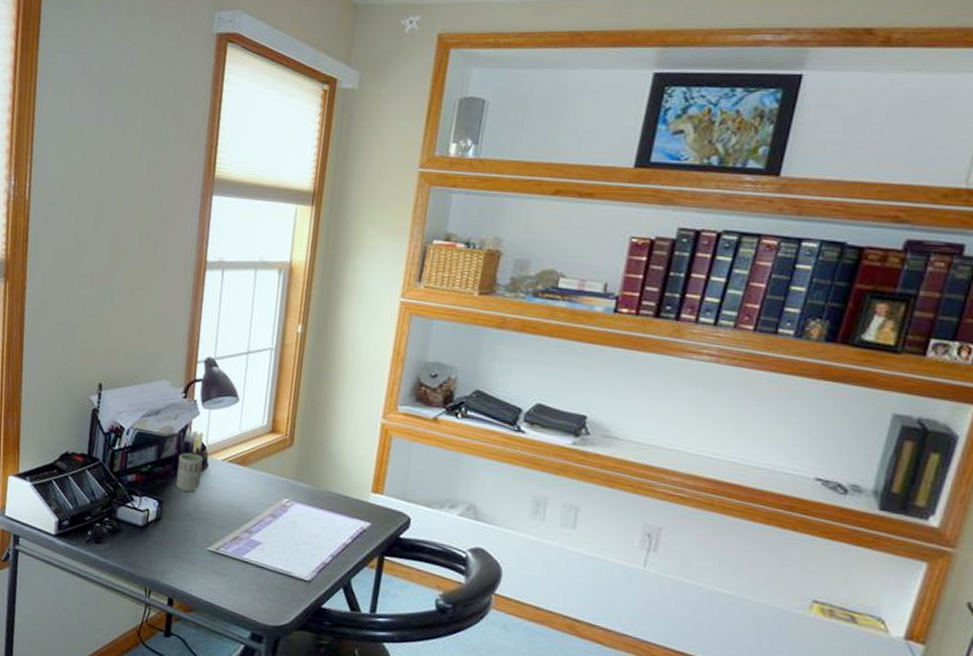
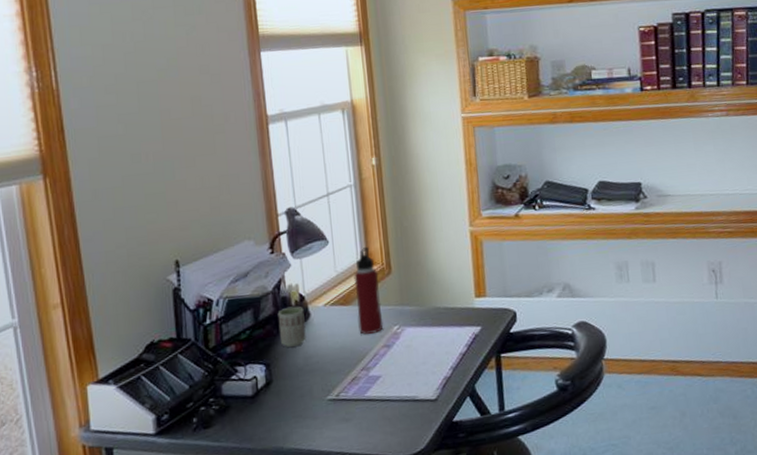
water bottle: none [250,412,280,500] -> present [354,246,384,334]

